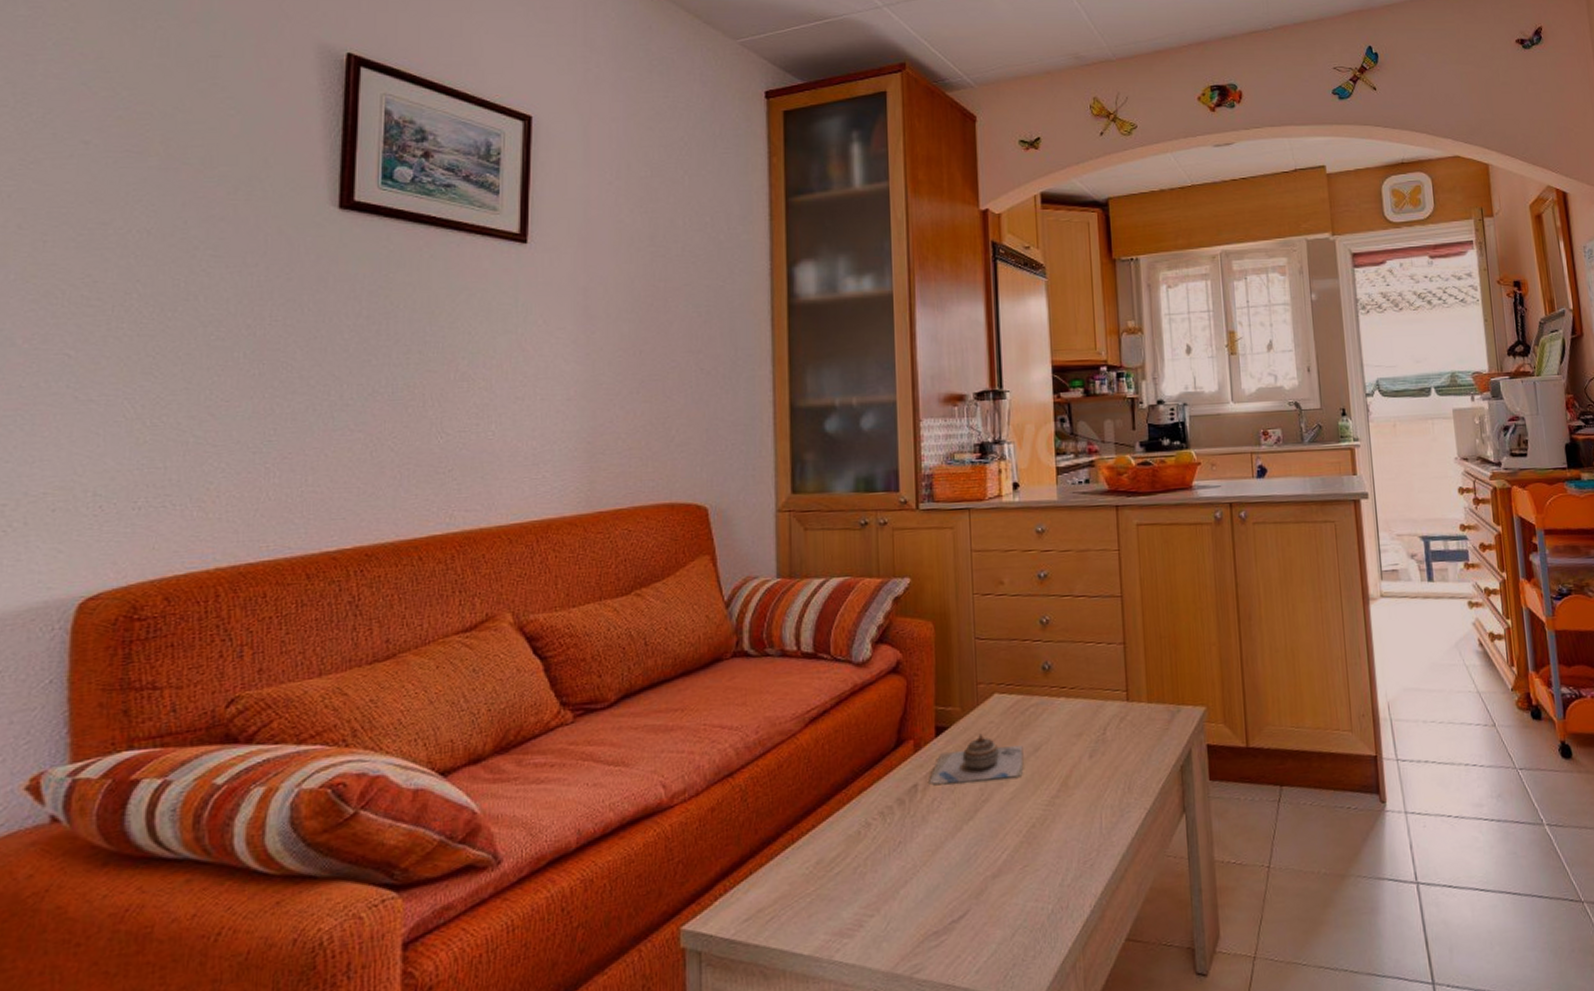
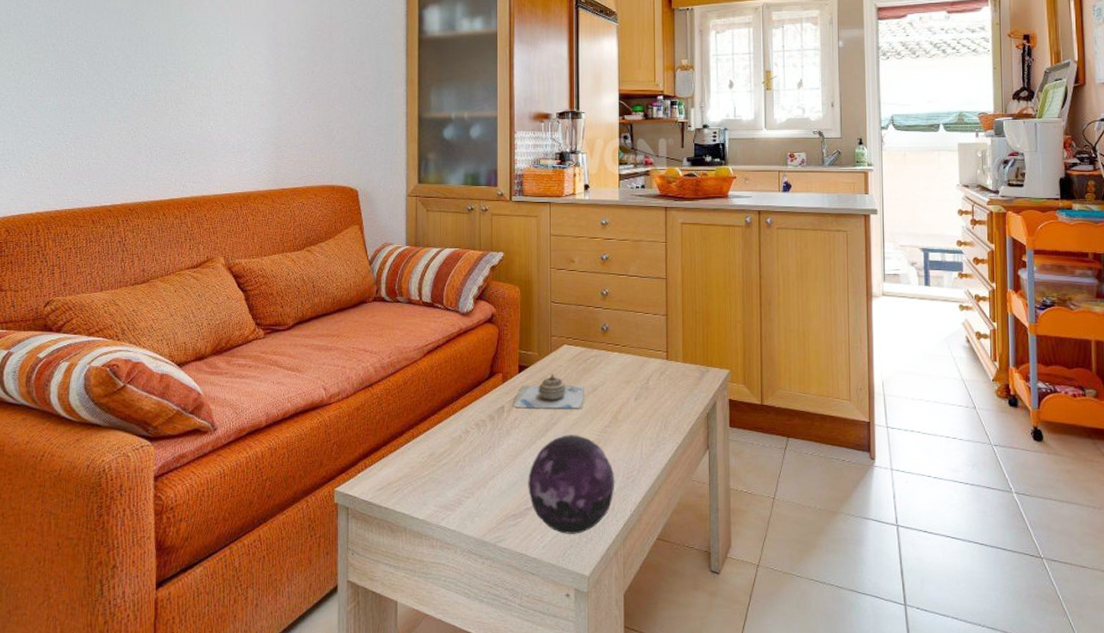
decorative orb: none [953,812,1069,950] -> present [528,435,615,534]

